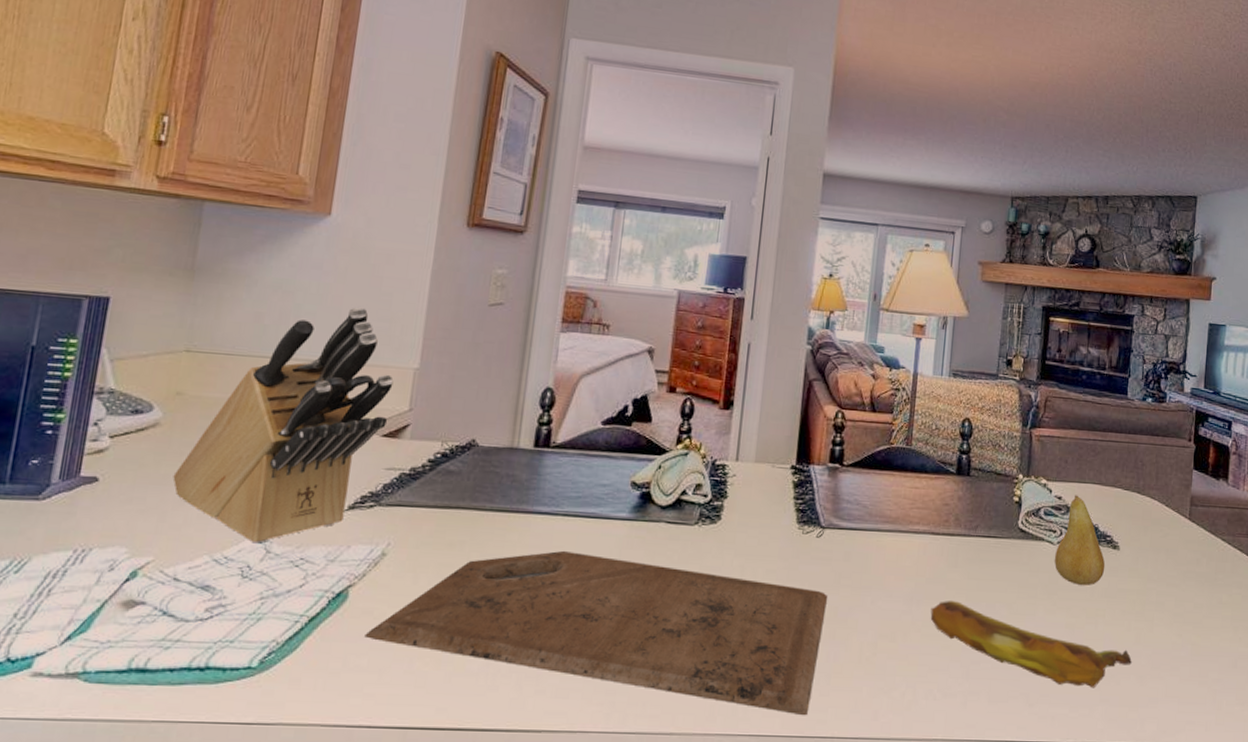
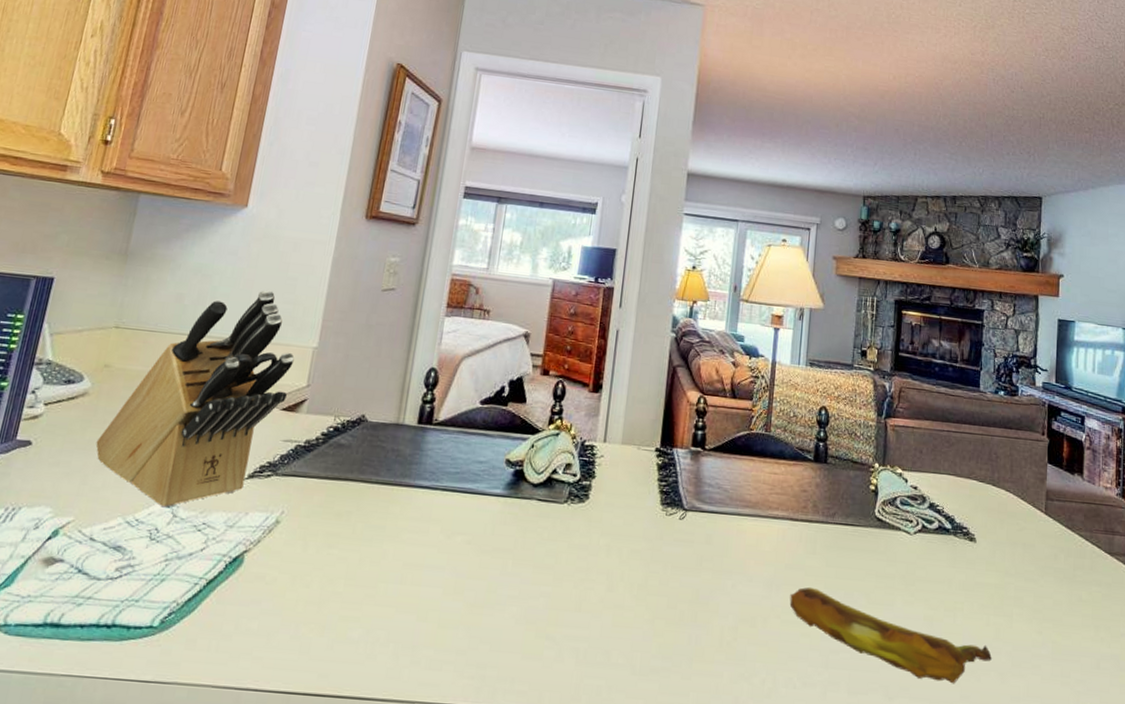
cutting board: present [364,550,828,716] -> none [256,524,691,699]
fruit: present [1054,495,1106,585] -> none [911,485,963,577]

